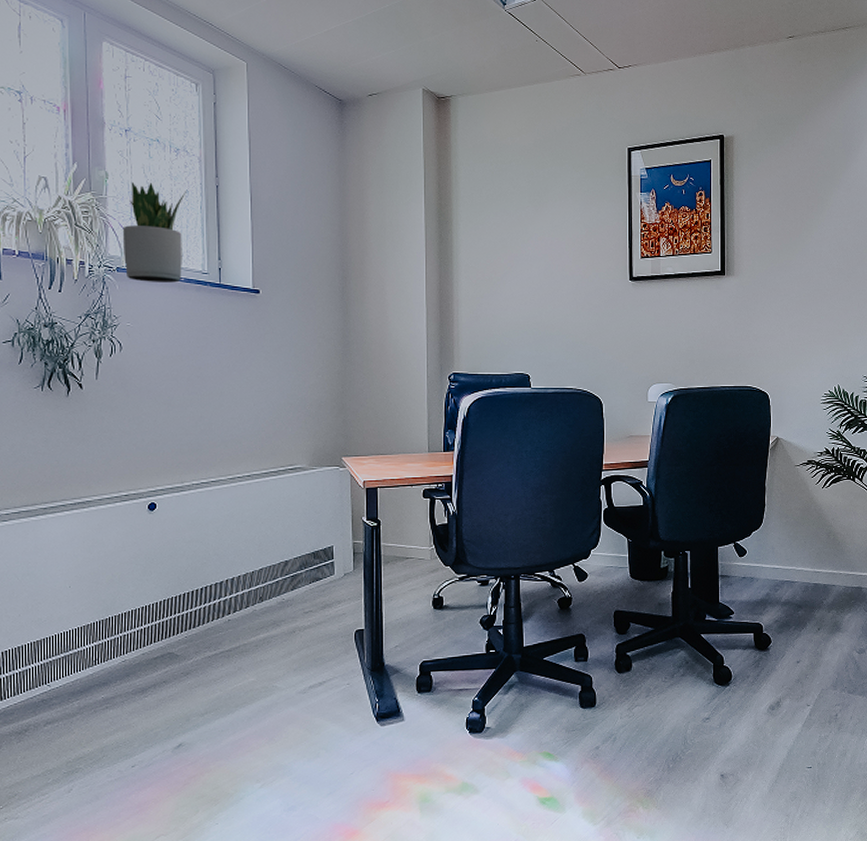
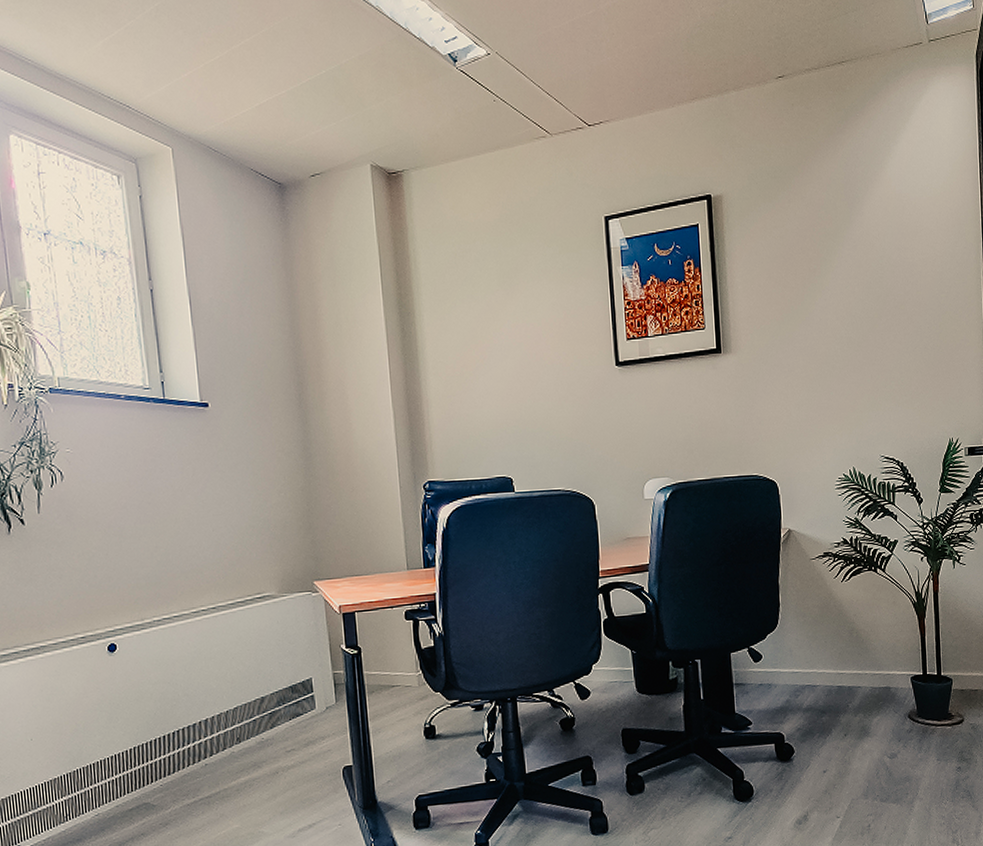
planter: present [122,182,186,283] -> none [51,291,121,403]

